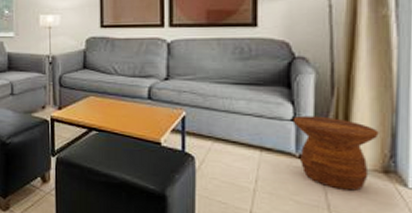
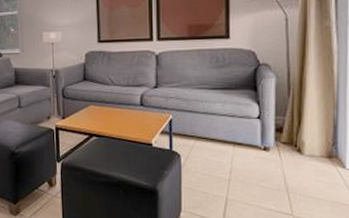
side table: present [292,115,379,191] -> none [258,113,325,174]

